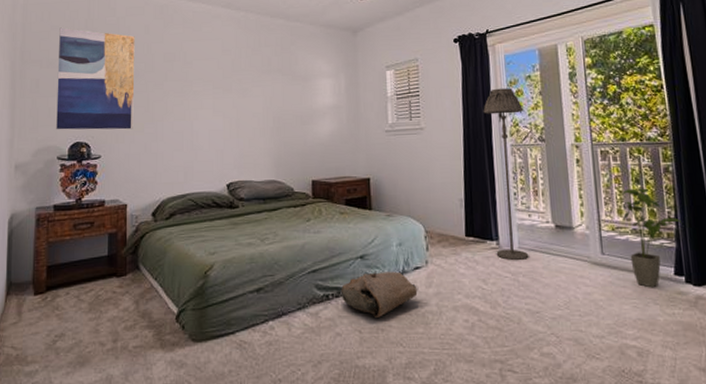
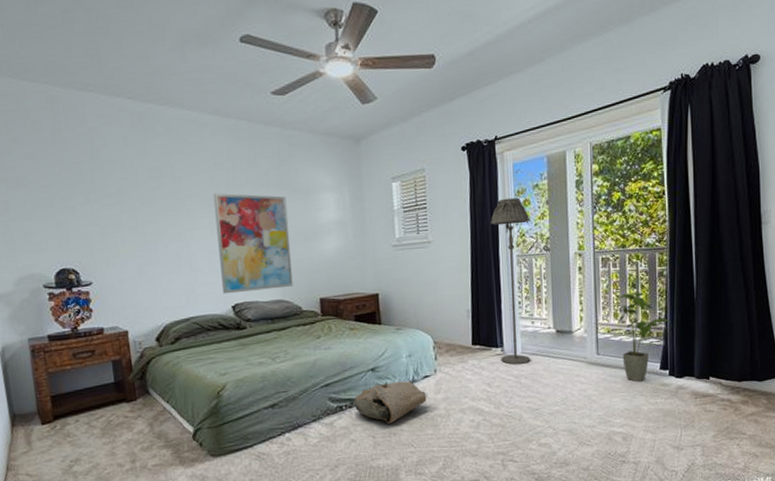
wall art: present [56,27,135,130] -> none [22,140,124,257]
wall art: none [219,77,287,172] -> present [213,193,293,294]

